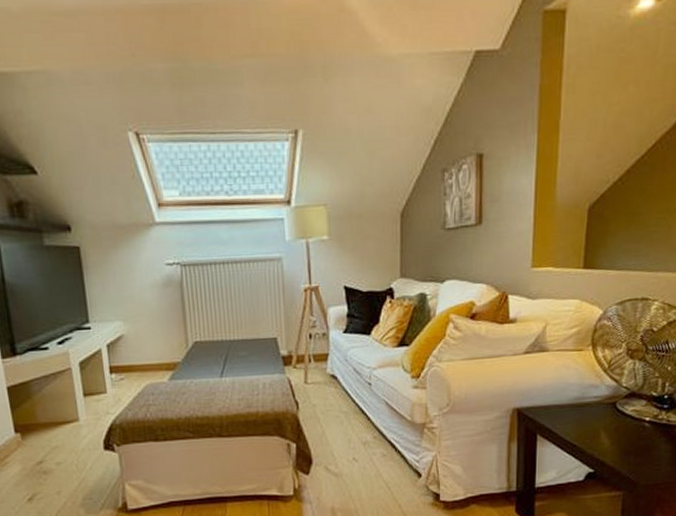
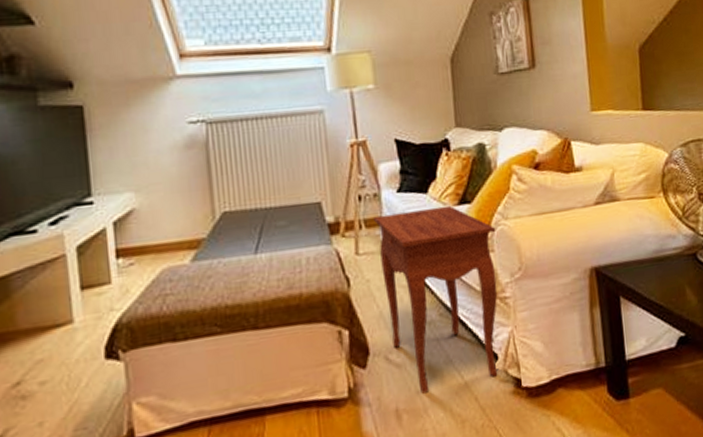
side table: none [321,347,430,498] -> present [373,205,498,394]

